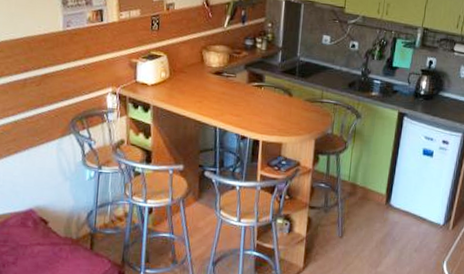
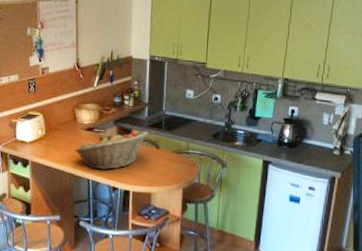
fruit basket: none [201,77,281,117] -> present [75,131,148,170]

